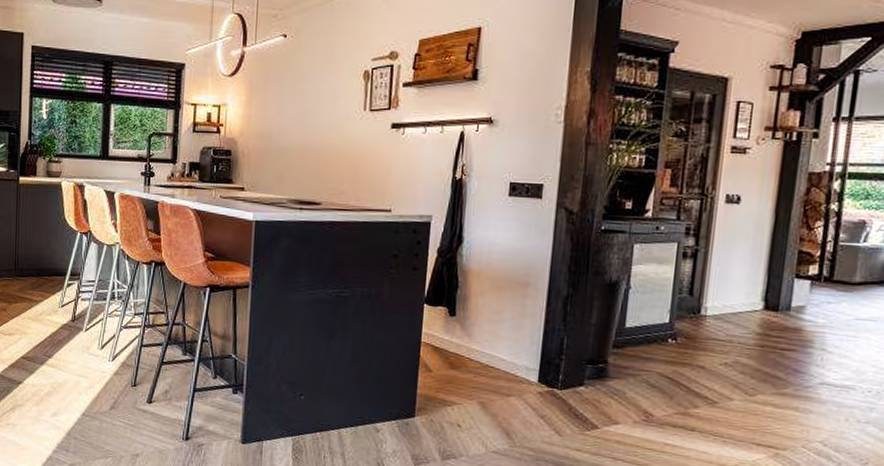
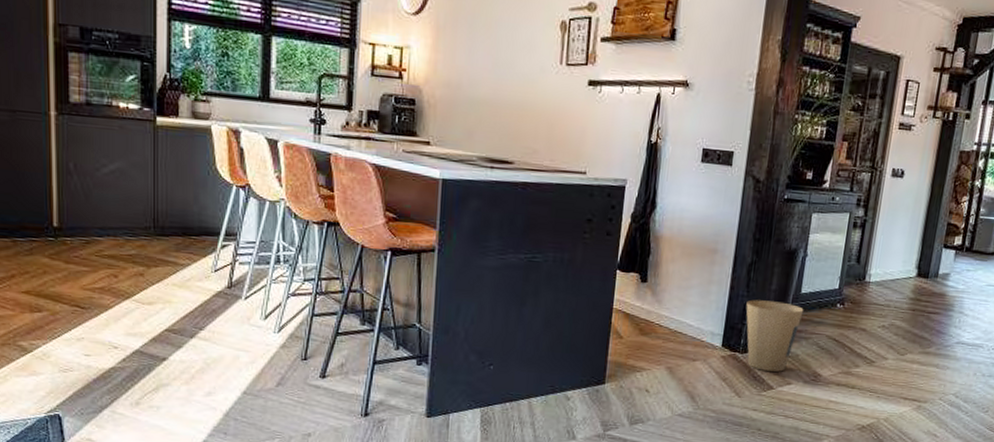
trash can: none [563,334,630,411] -> present [746,299,804,372]

